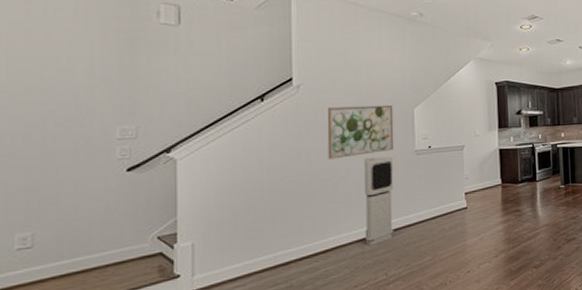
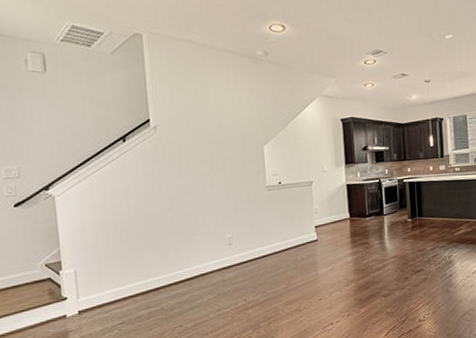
wall art: present [327,104,394,159] -> none [183,143,247,195]
air purifier: present [364,156,394,245] -> none [220,192,251,273]

